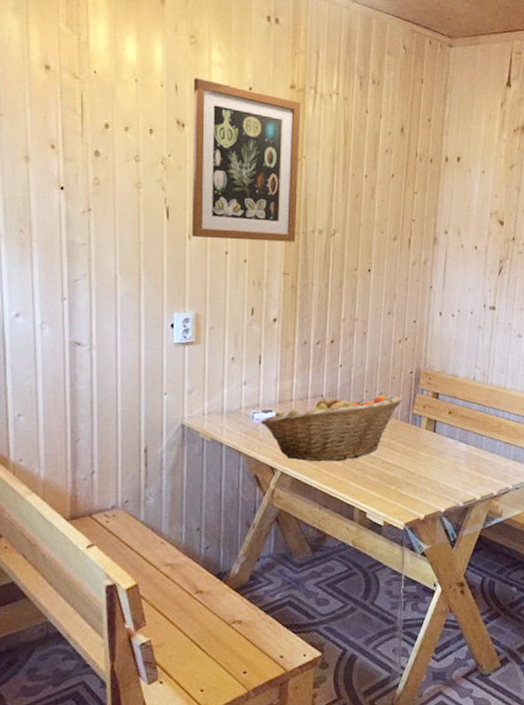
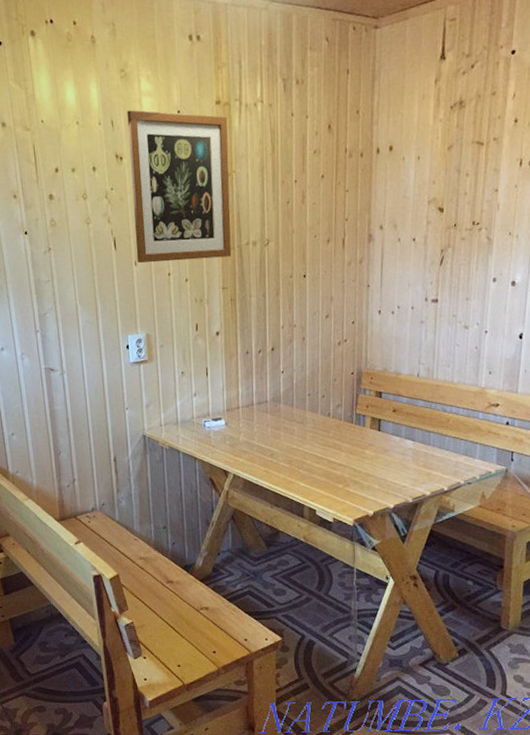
fruit basket: present [261,395,402,462] -> none [212,397,345,464]

